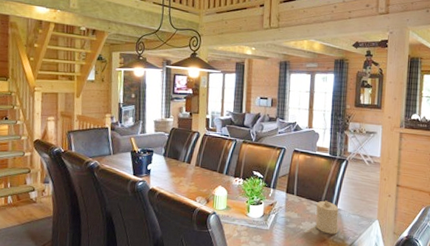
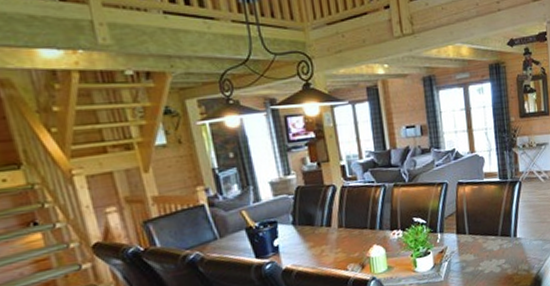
candle: present [315,200,339,234] -> none [494,232,522,269]

